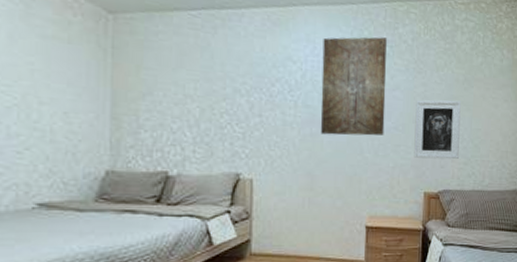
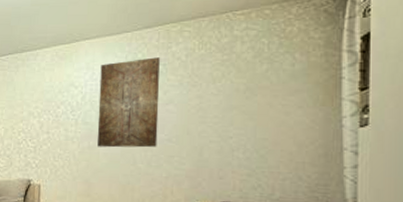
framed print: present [414,99,461,160] -> none [188,110,242,171]

